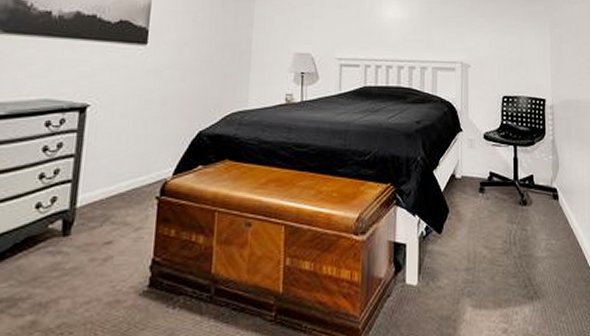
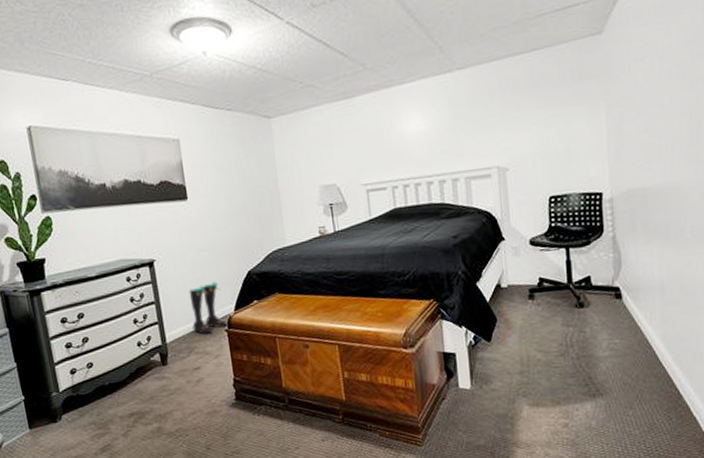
boots: none [115,138,162,200] -> present [188,281,229,334]

